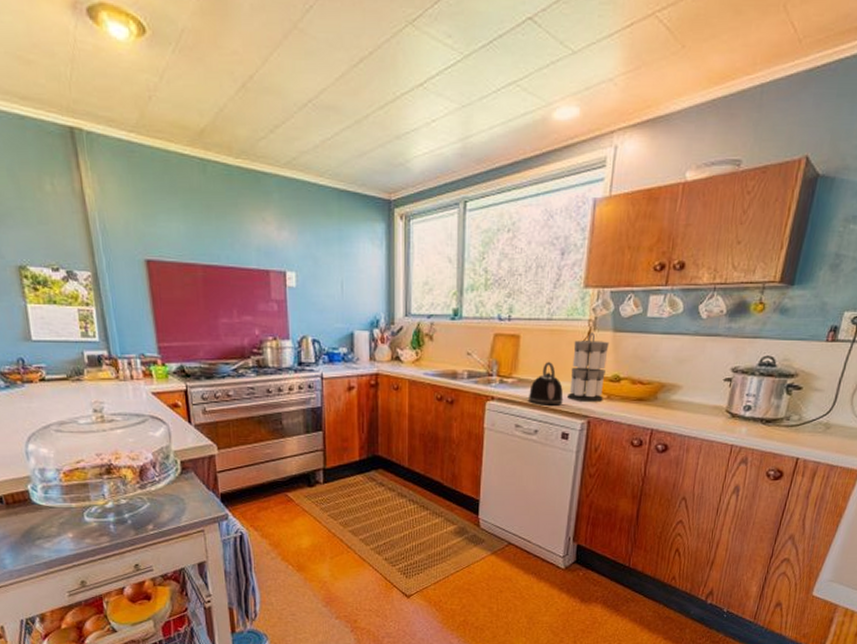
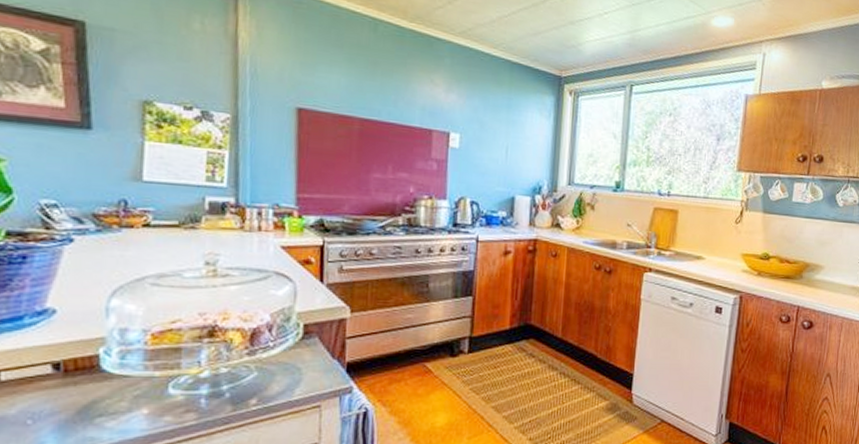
kettle: present [528,361,564,406] -> none [684,236,718,280]
spice rack: present [566,332,609,403] -> none [720,212,759,279]

